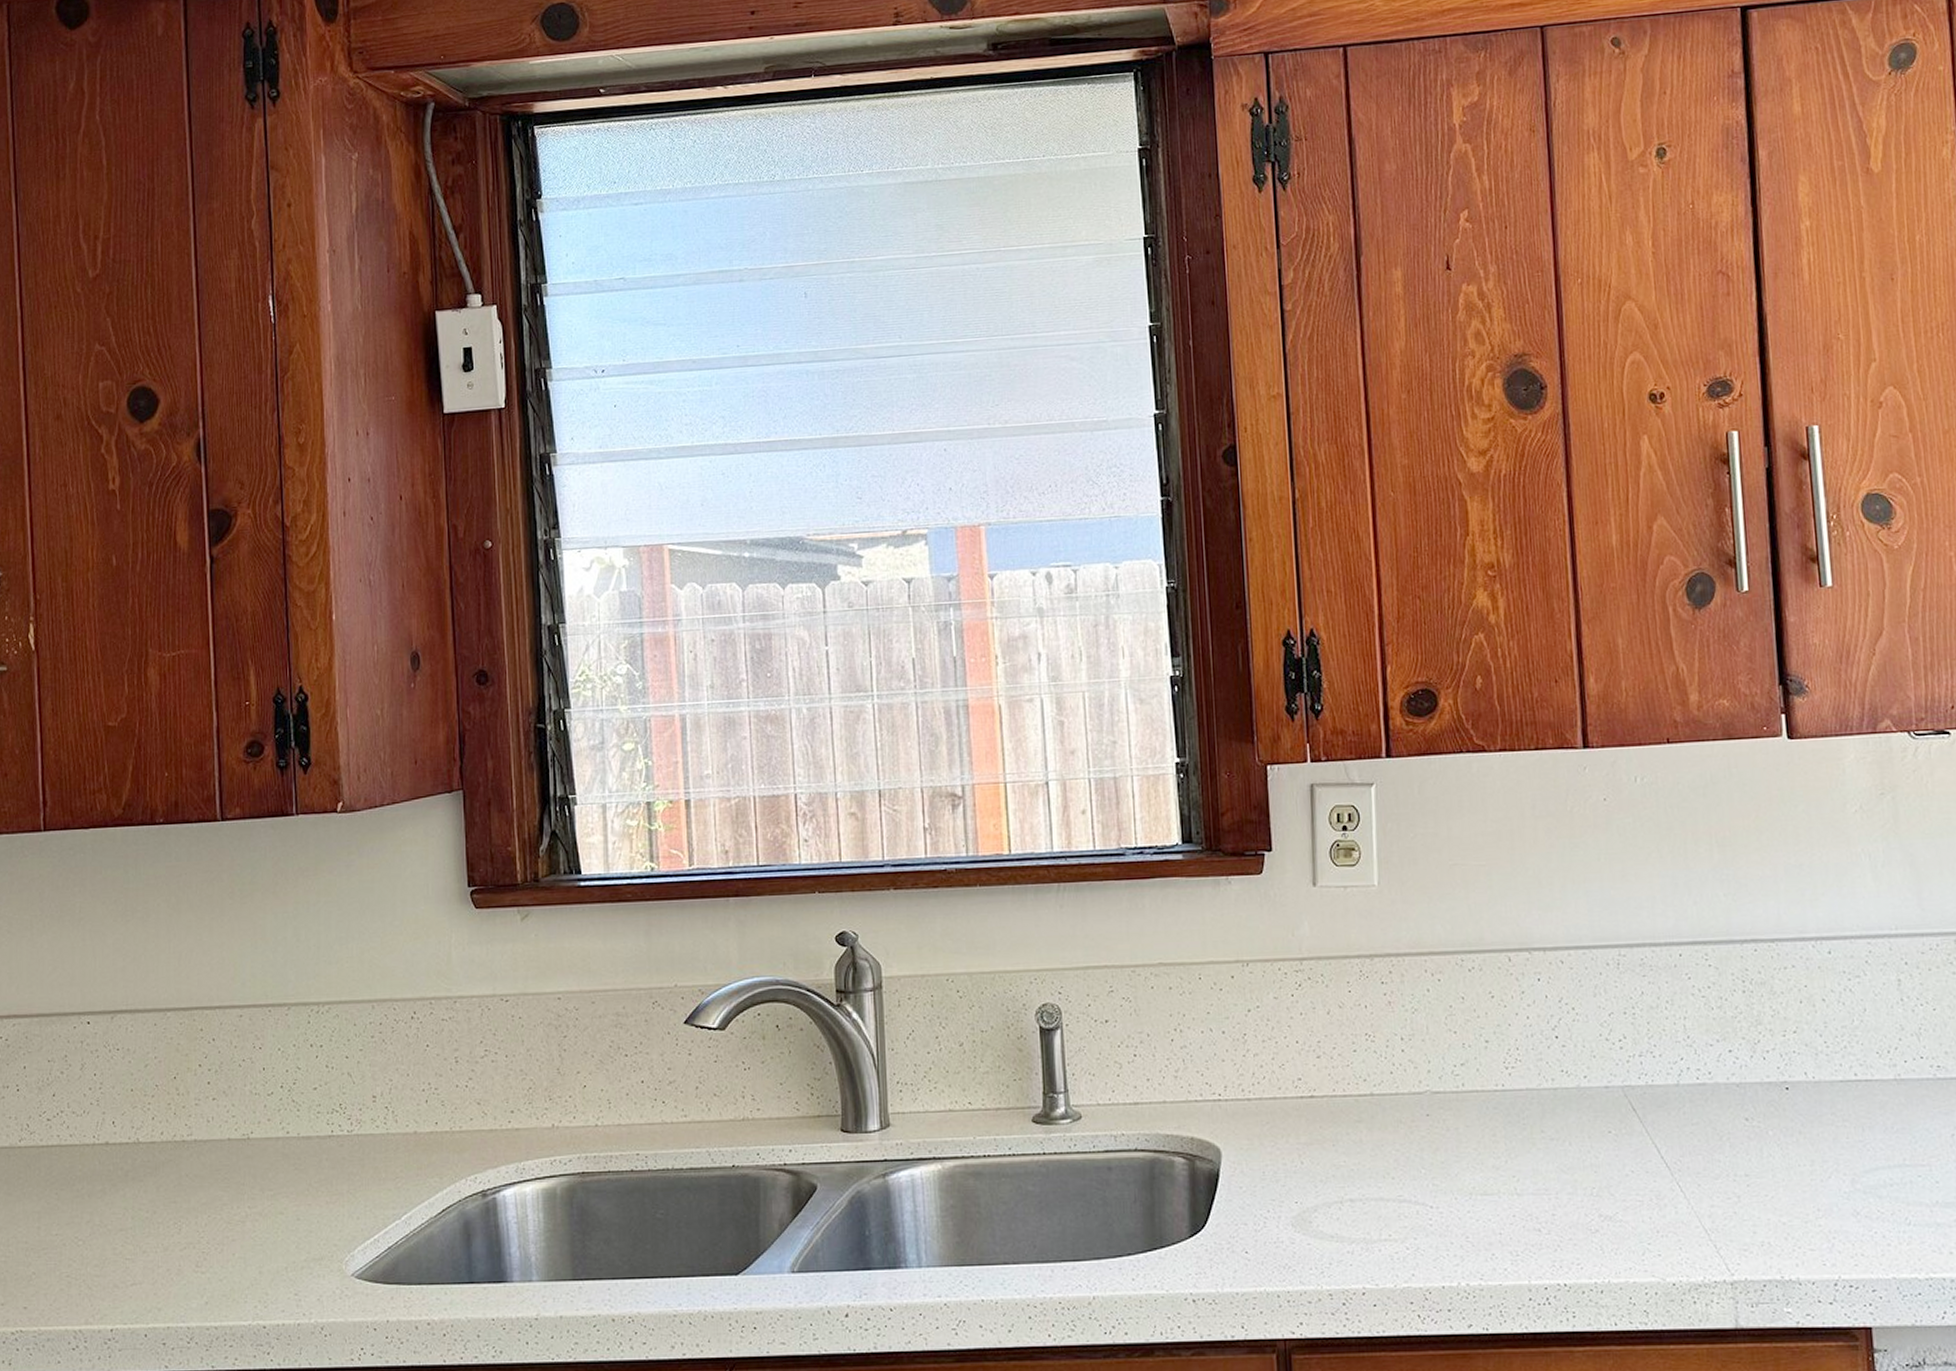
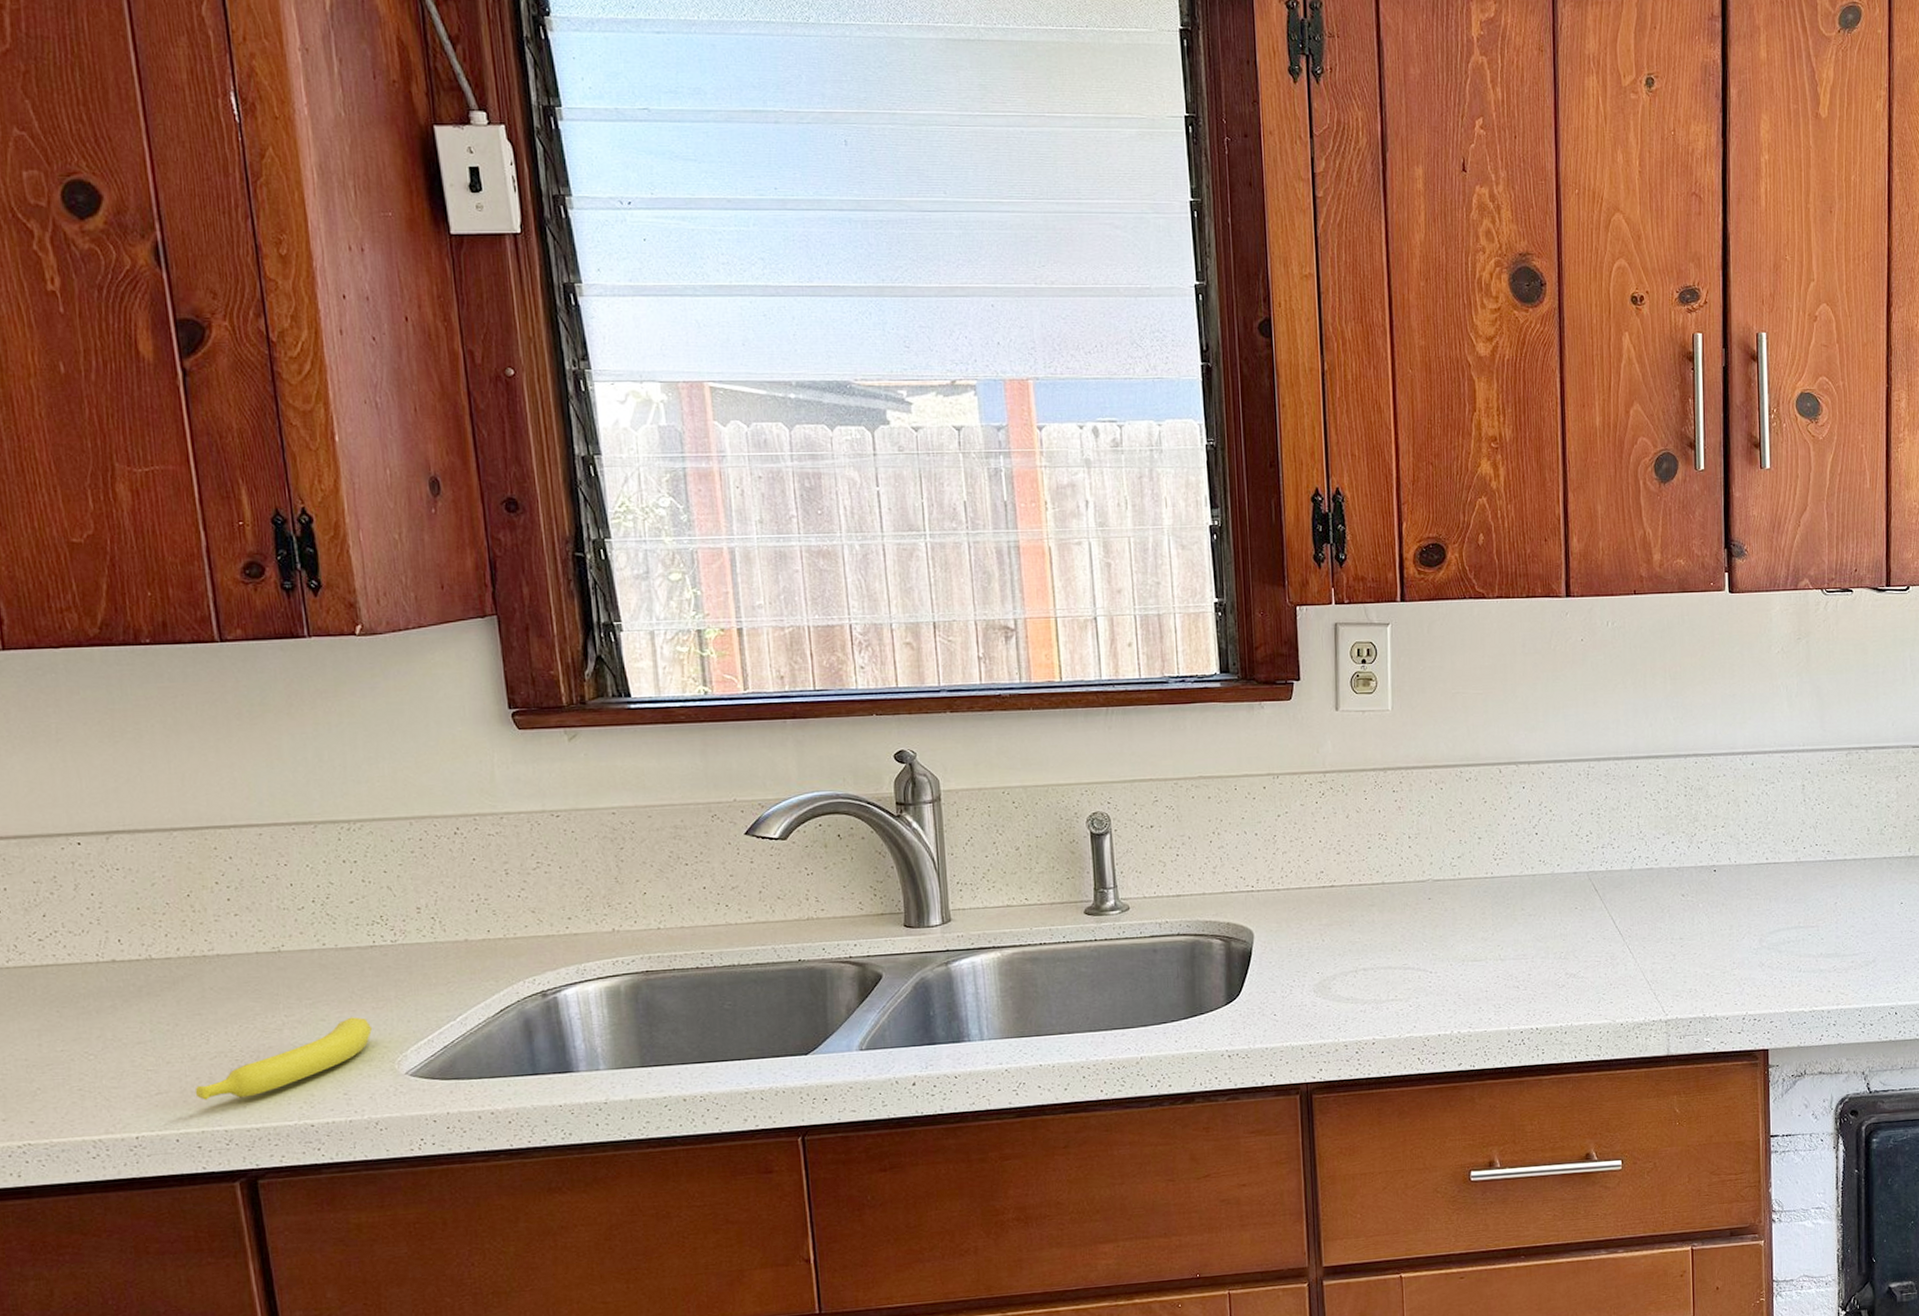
banana: none [165,1211,325,1294] -> present [195,1017,373,1100]

